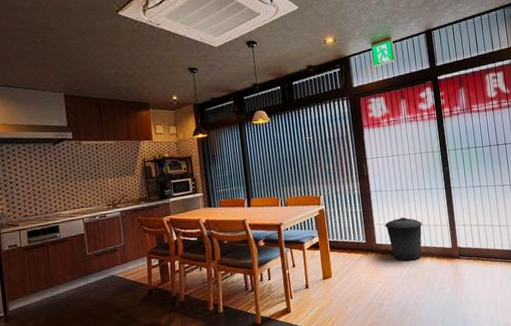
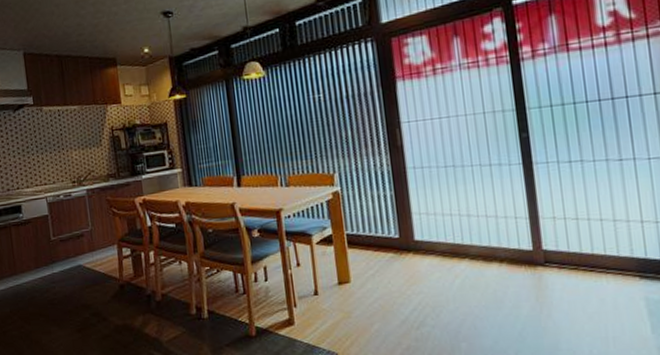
trash can: present [385,217,422,261] -> none [427,204,486,267]

